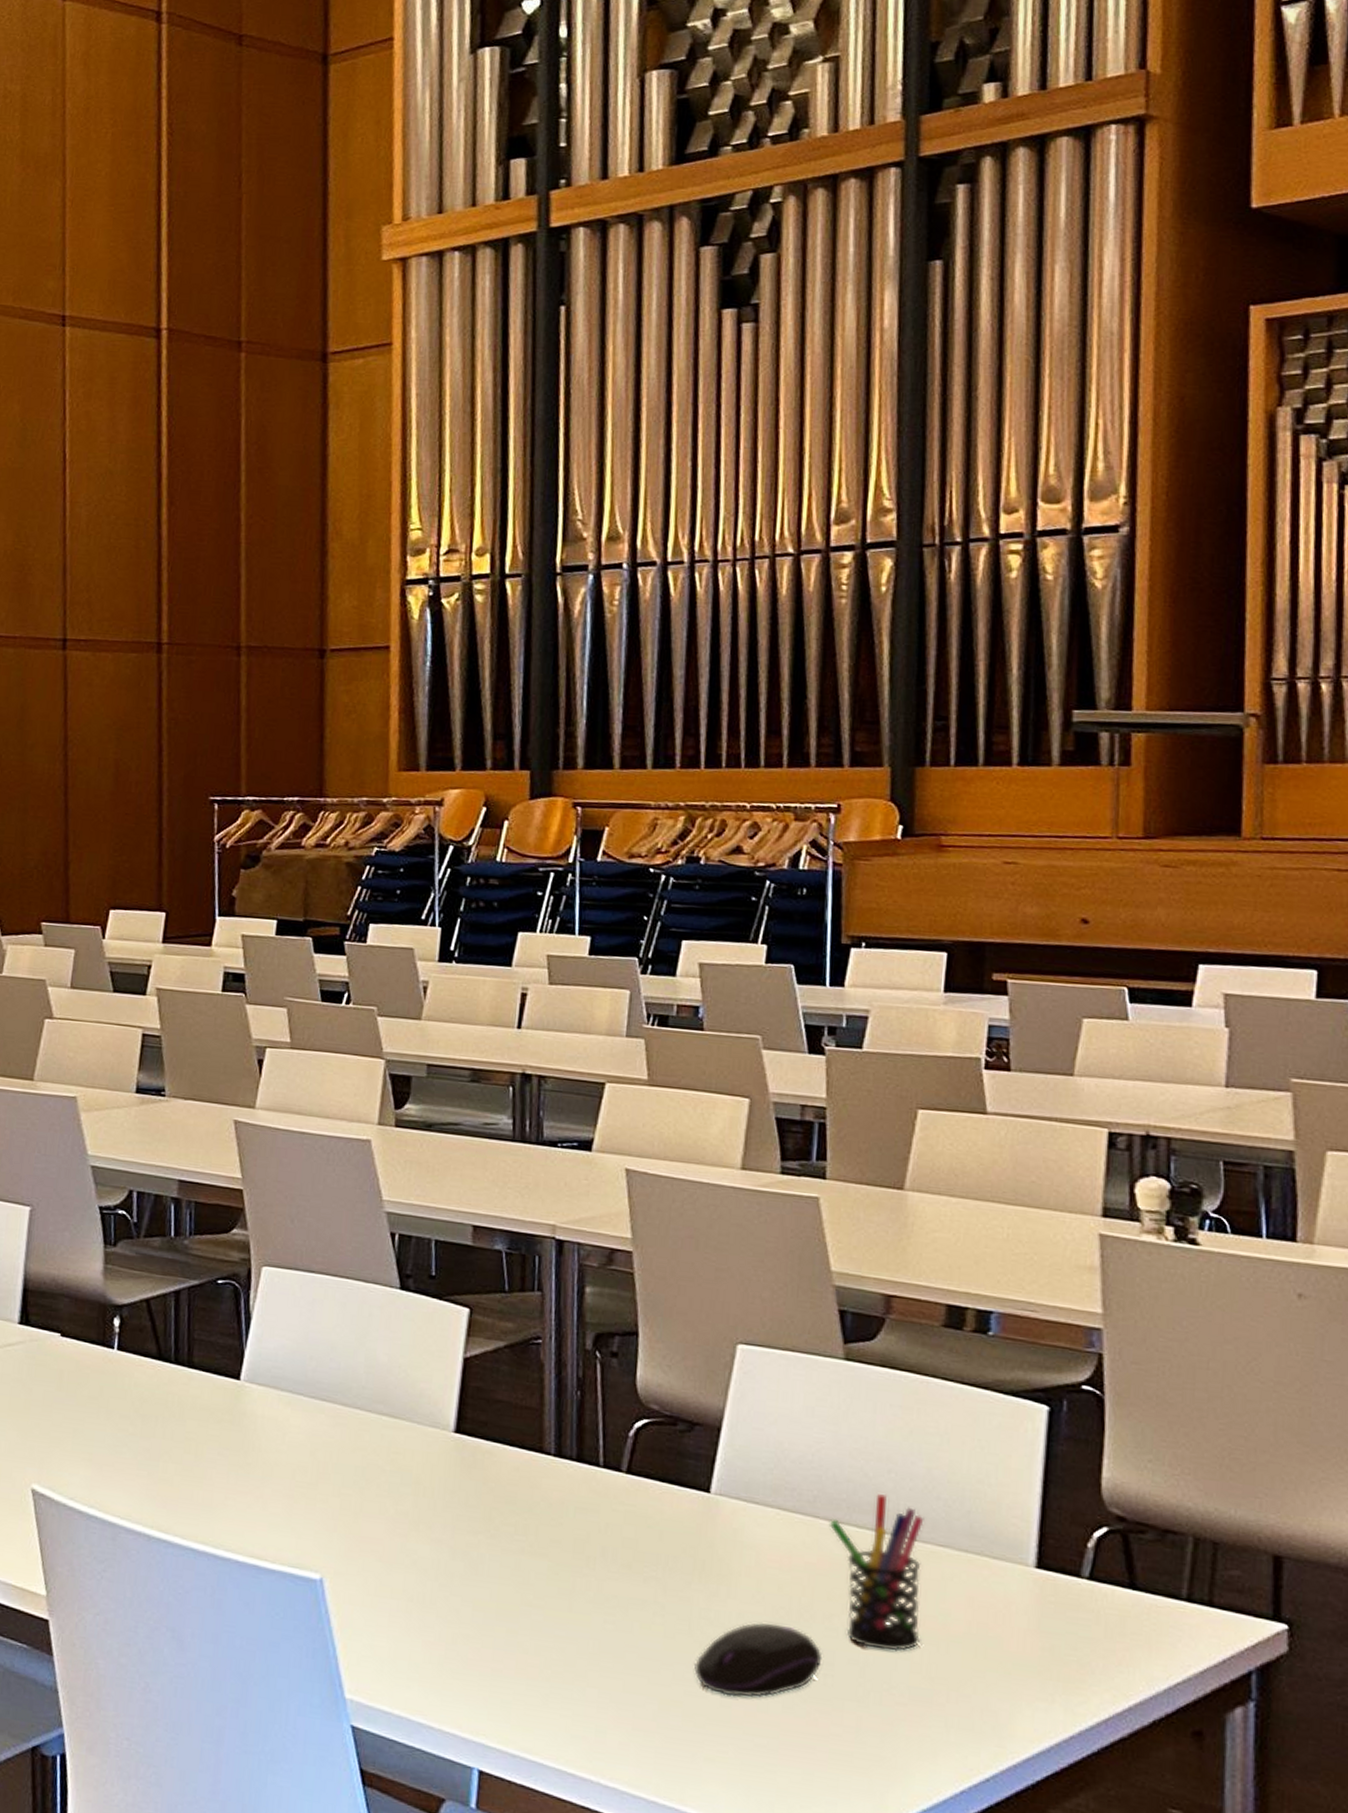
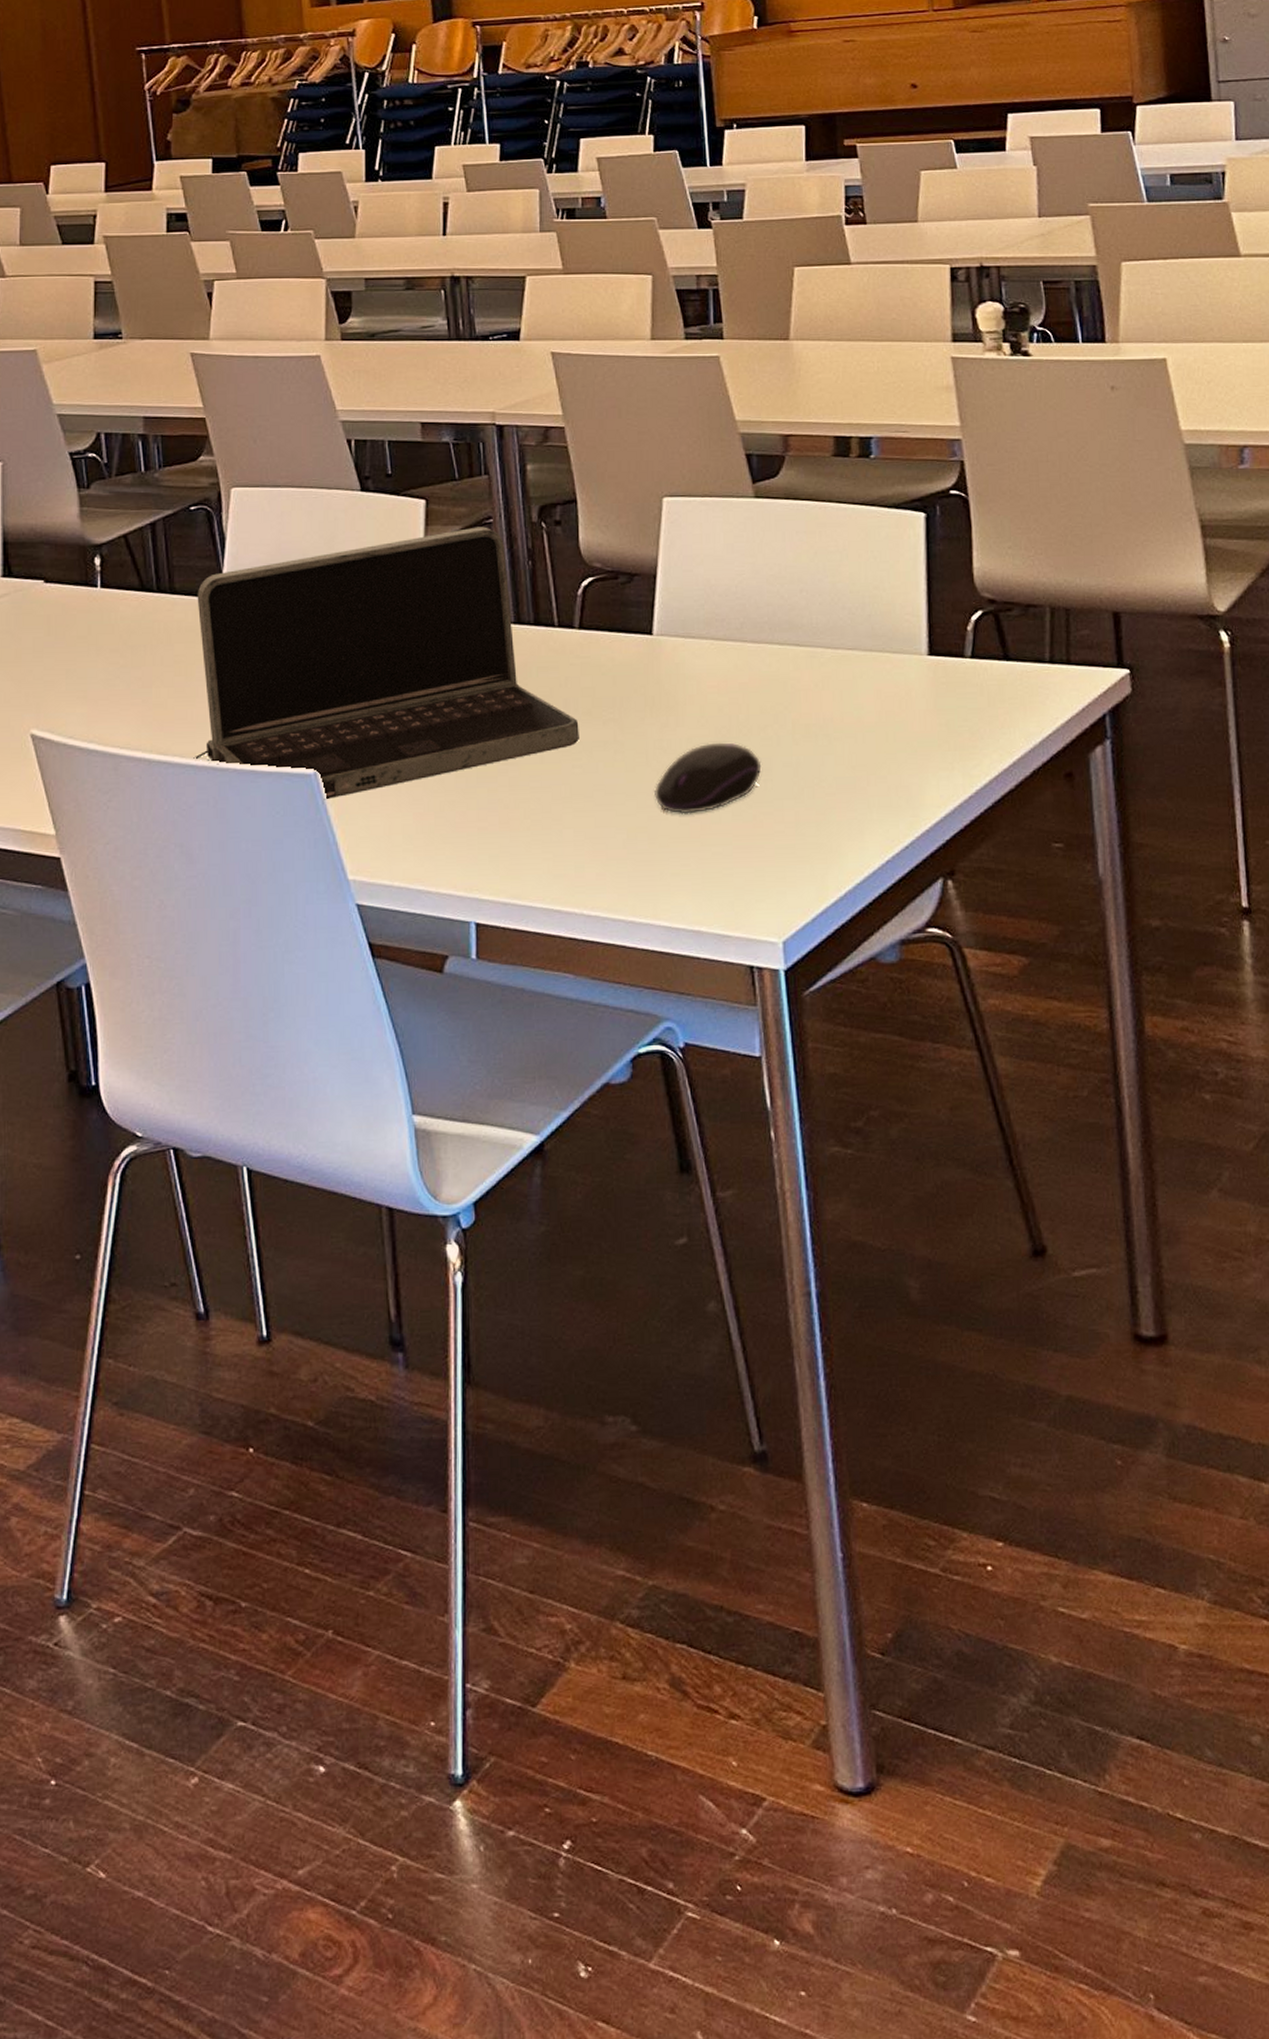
laptop: none [195,1345,616,1610] -> present [193,526,579,800]
pen holder: present [828,1494,924,1652] -> none [755,612,842,750]

